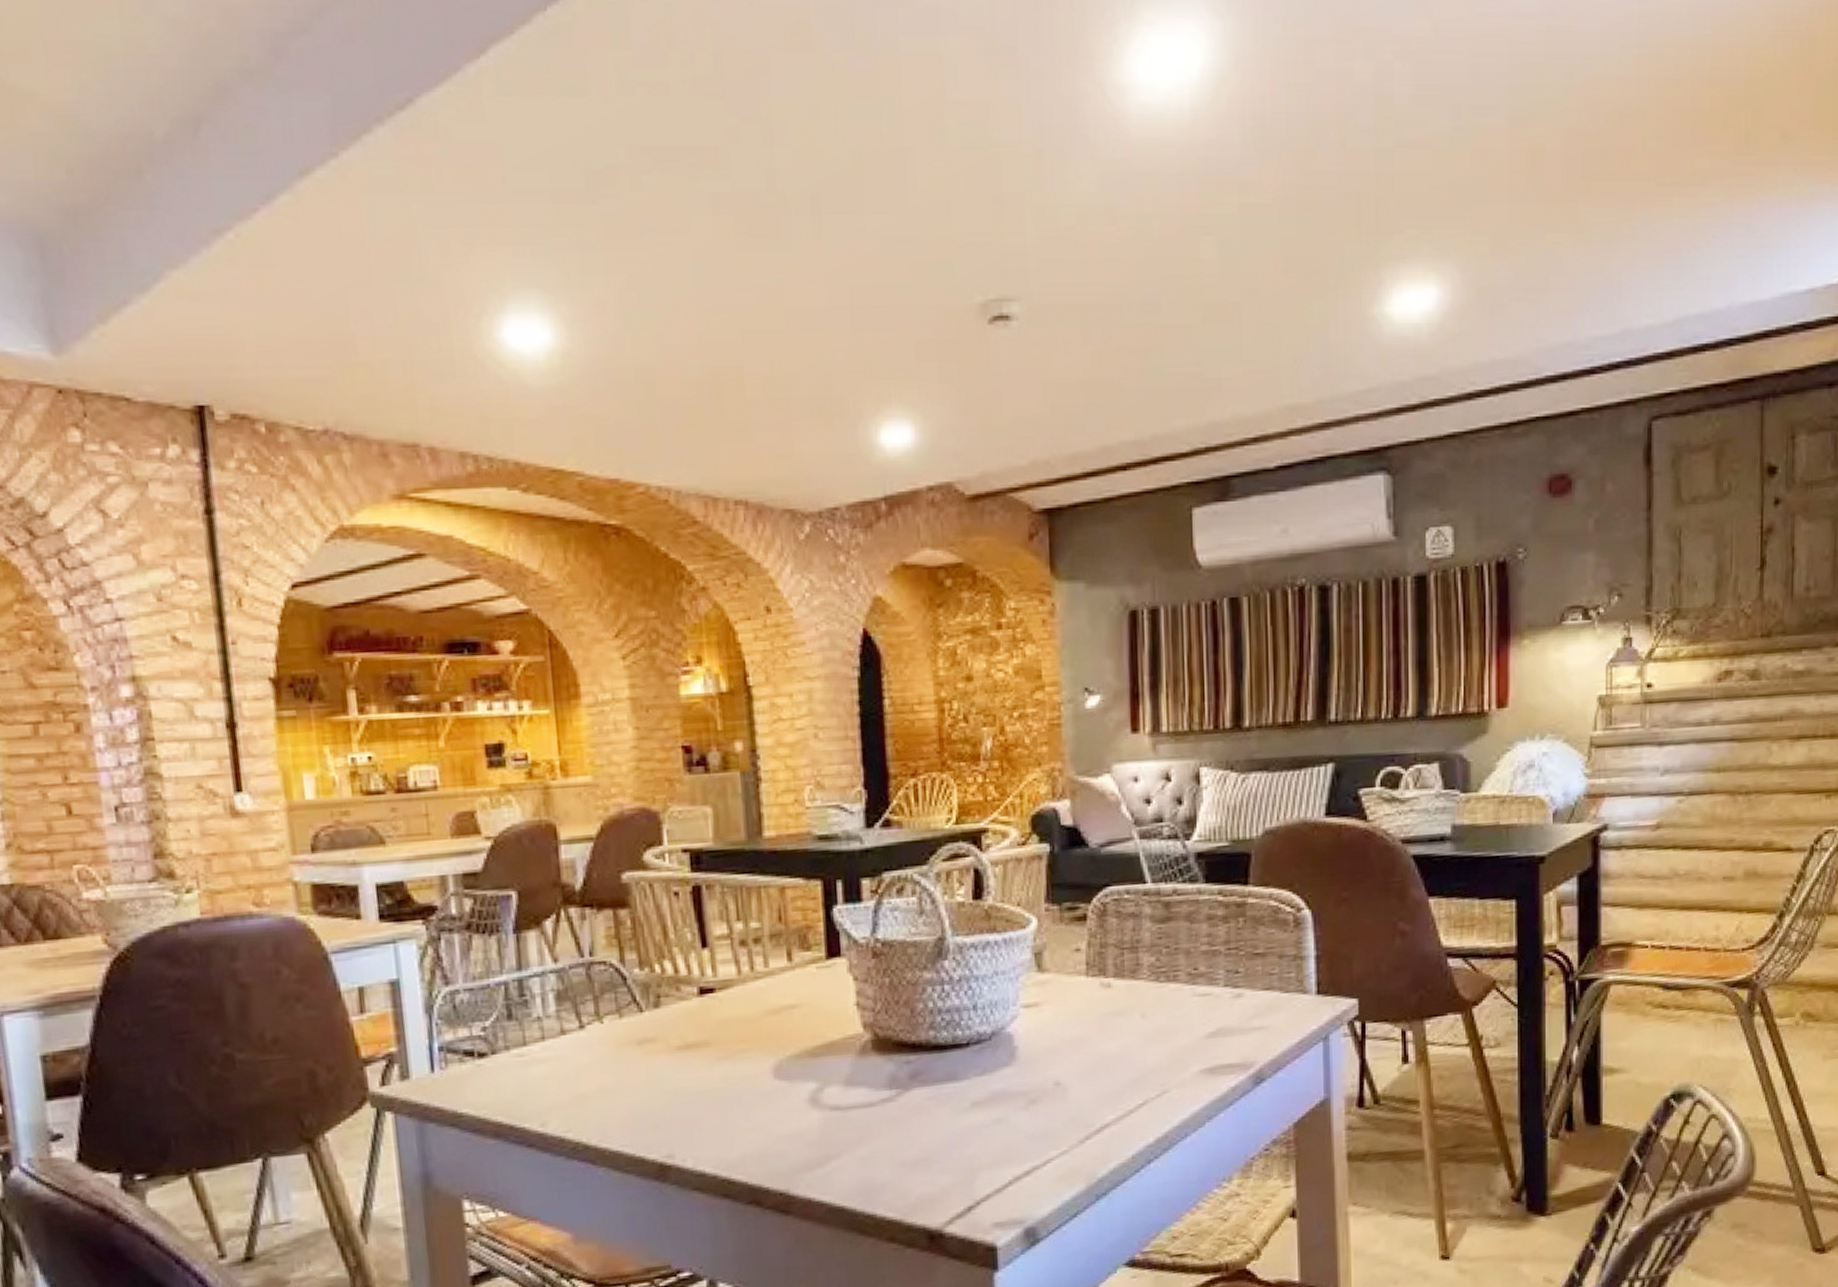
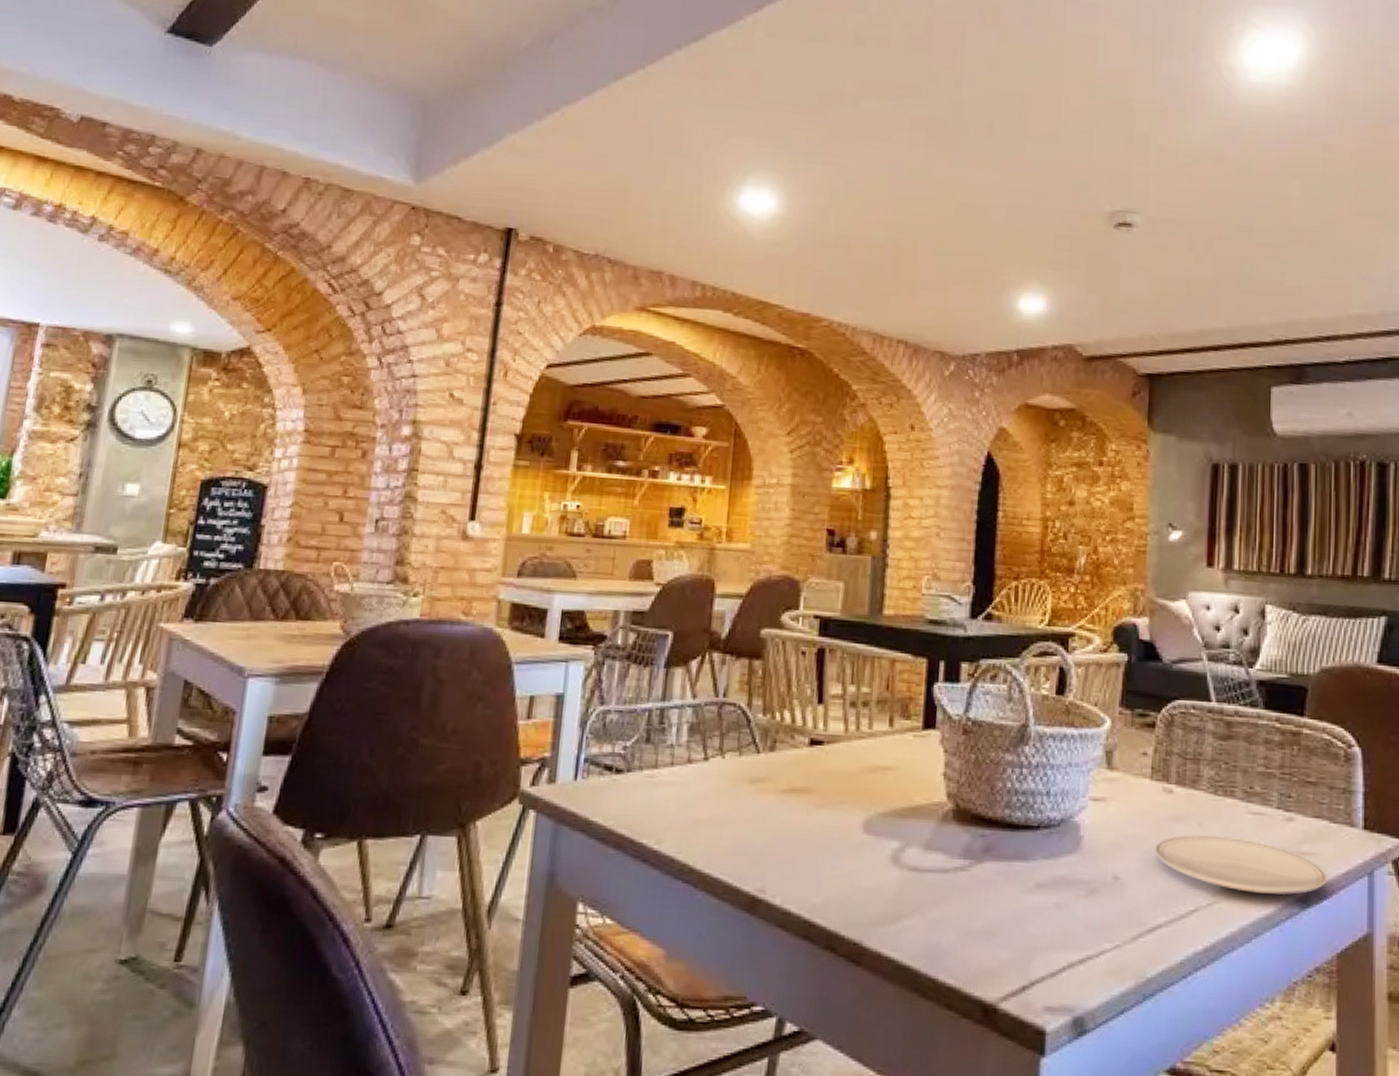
plate: none [1095,1022,1281,1077] -> present [1154,834,1327,895]

